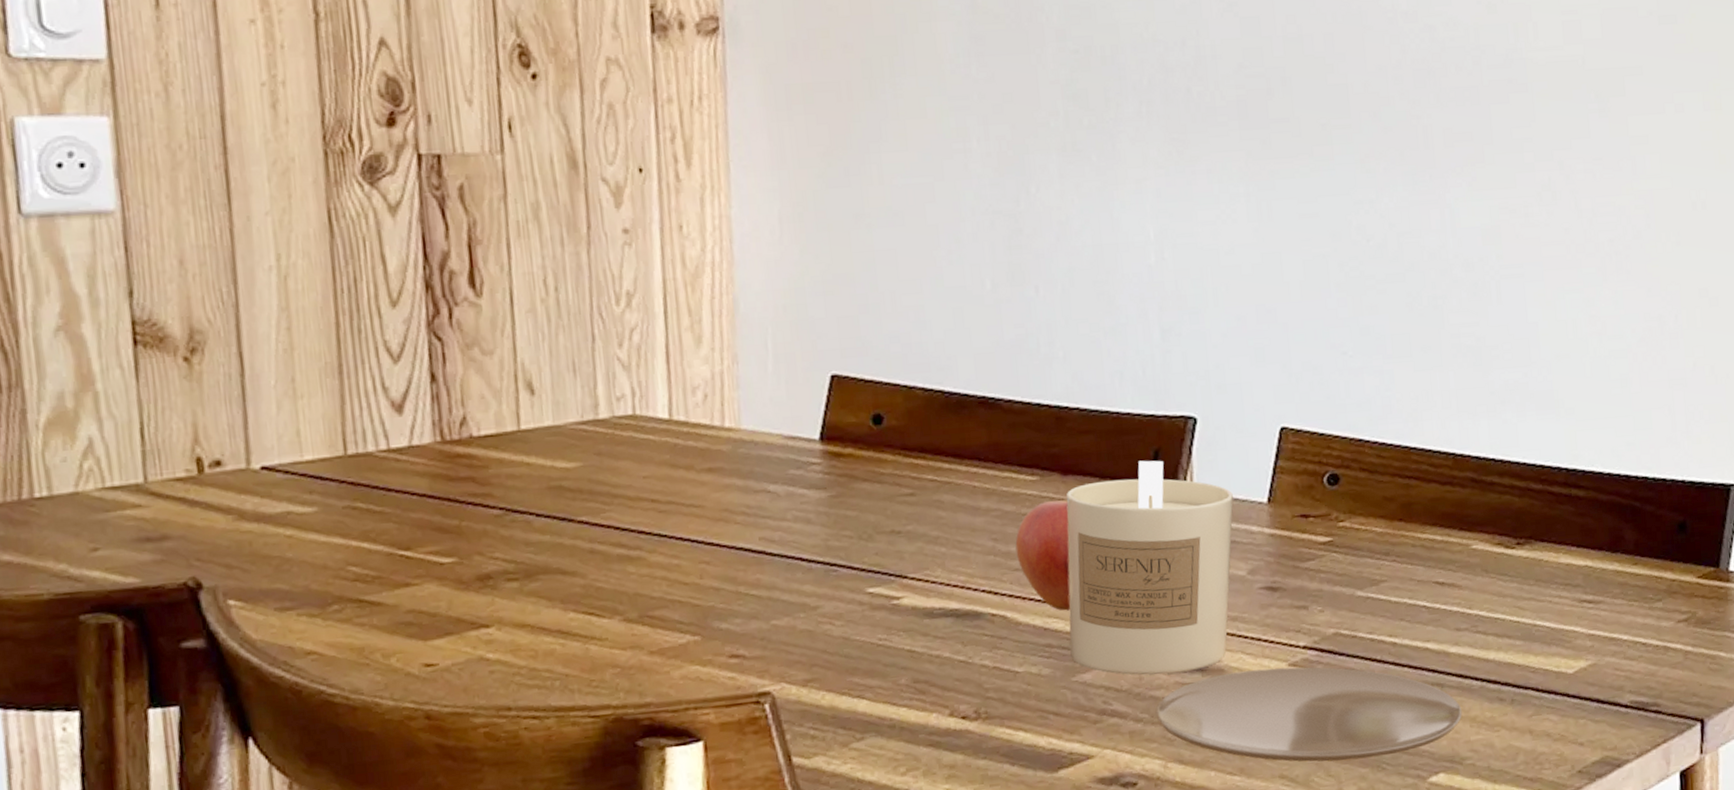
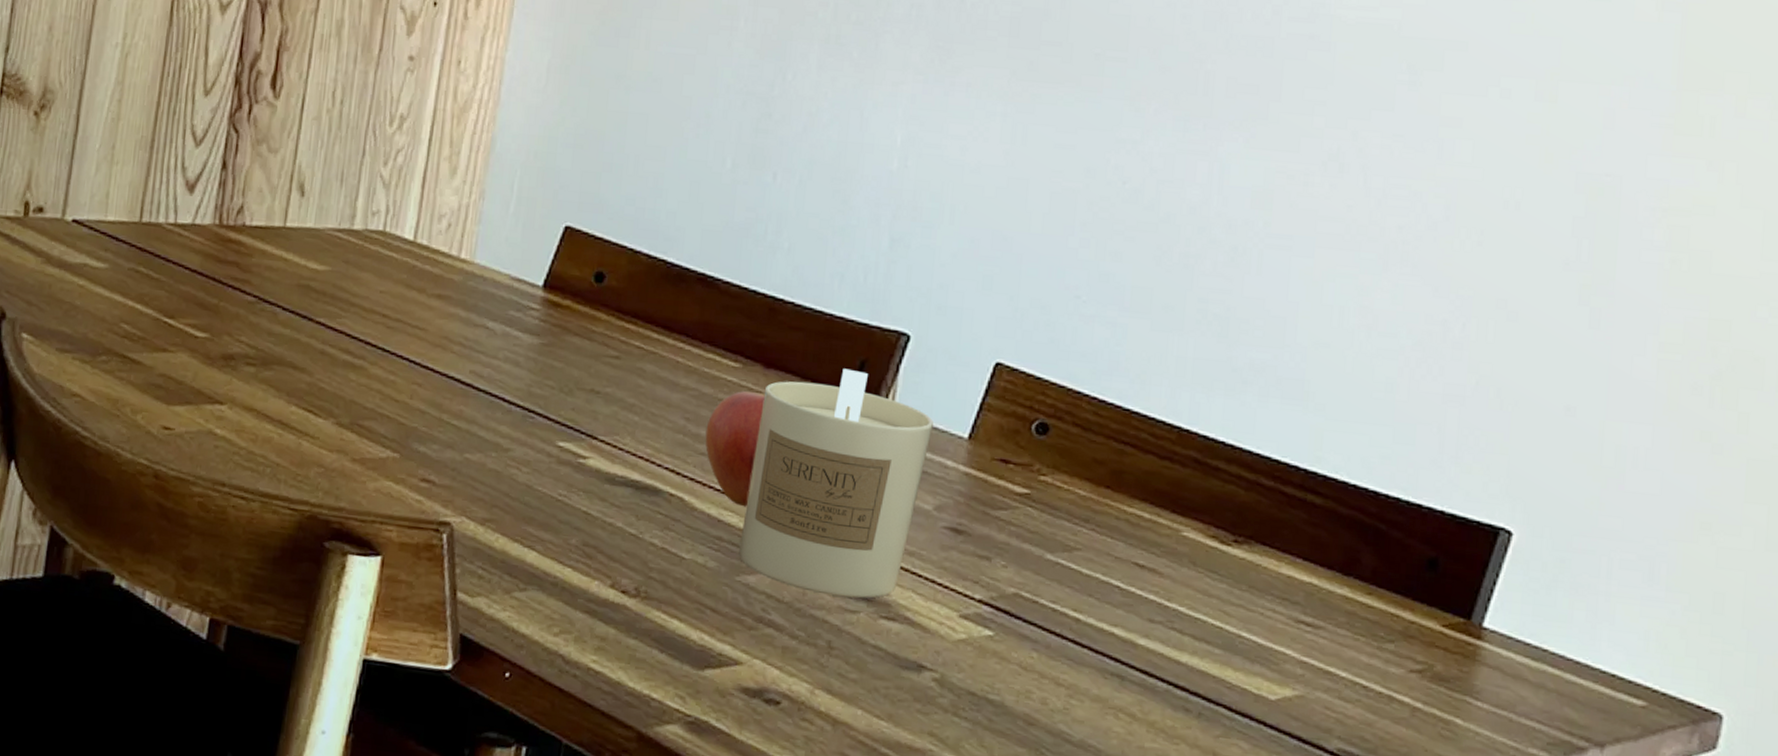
plate: present [1155,667,1463,762] -> none [812,609,1141,741]

